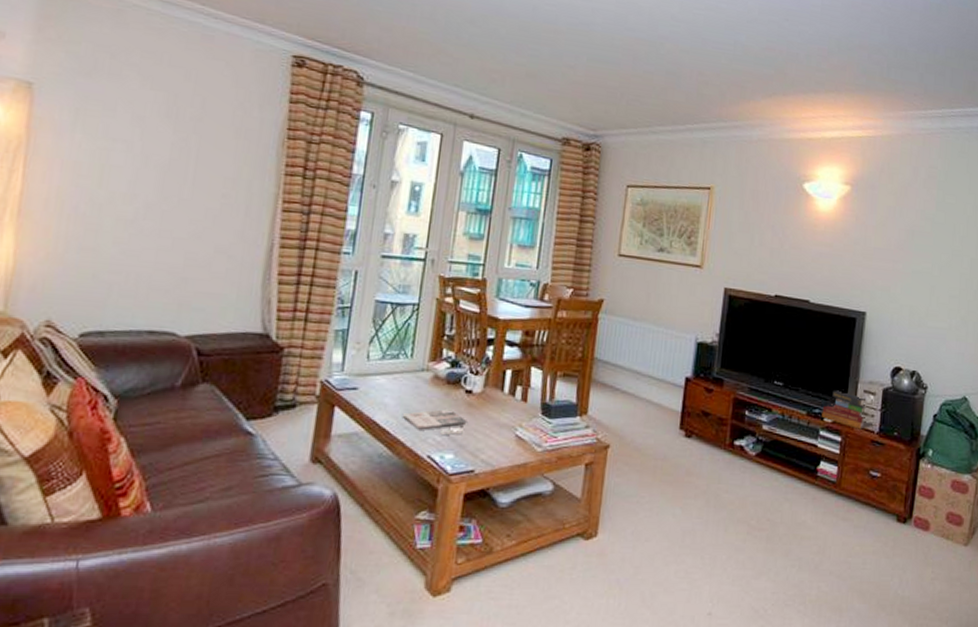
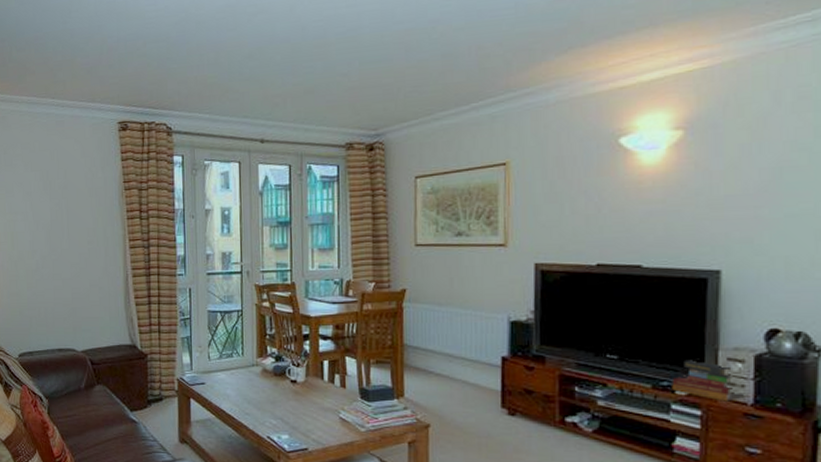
magazine: present [403,409,467,436] -> none [243,397,296,420]

